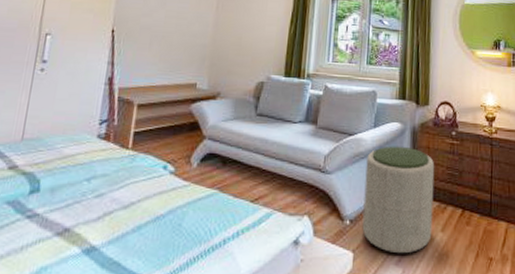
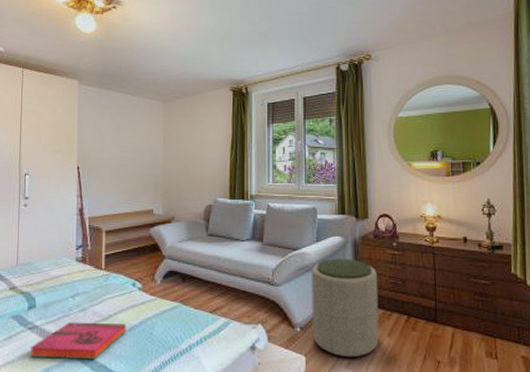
hardback book: none [24,210,151,256] -> present [30,322,126,360]

